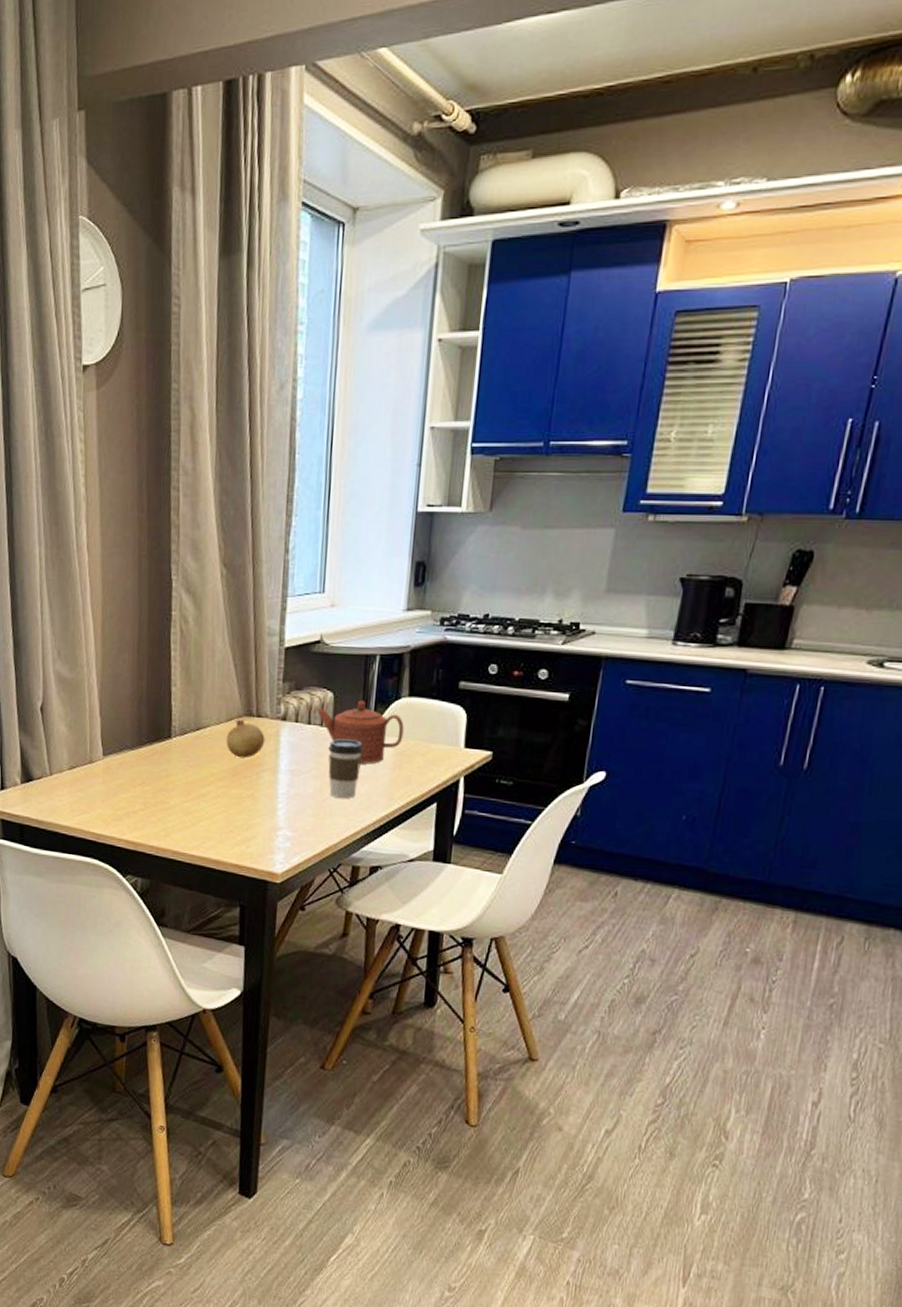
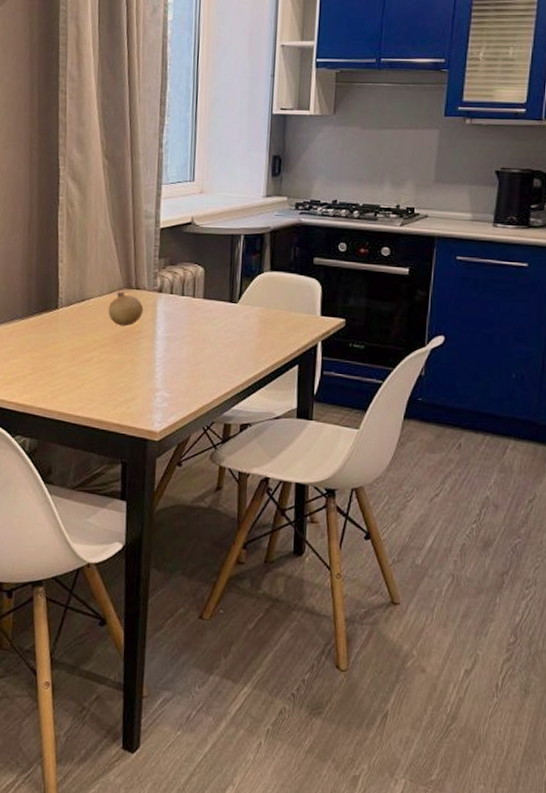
teapot: present [316,700,404,765] -> none [189,274,267,331]
coffee cup: present [328,739,364,798] -> none [200,308,232,362]

